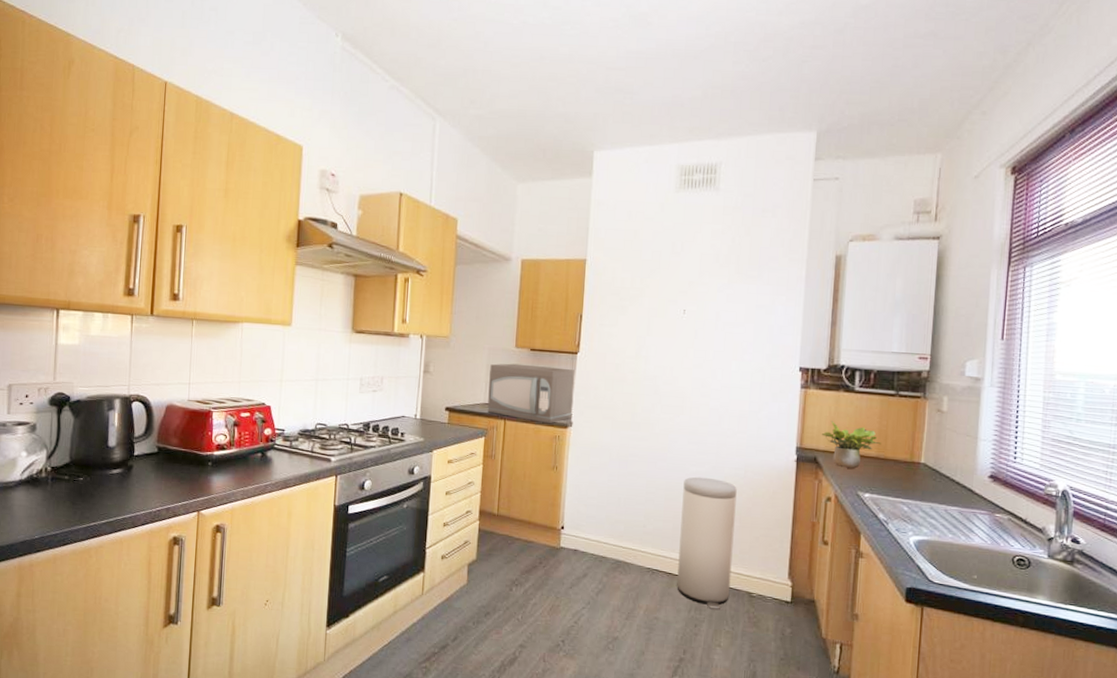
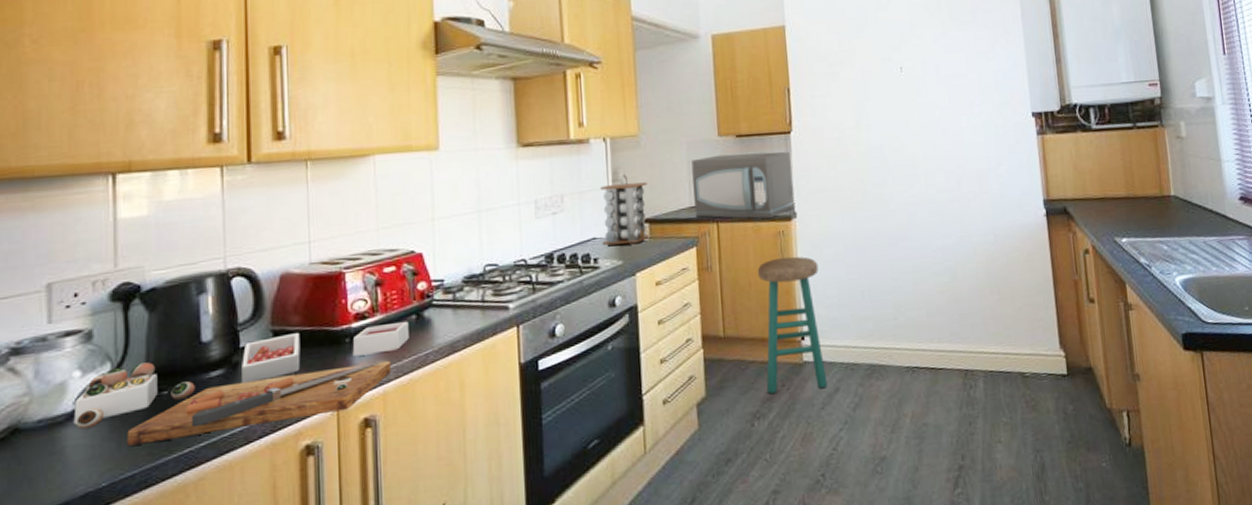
cutting board: none [19,451,255,517] -> present [73,321,409,446]
spice rack: none [409,367,452,427] -> present [600,174,650,246]
stool: none [527,458,585,572] -> present [757,256,828,394]
pedal bin: present [677,476,737,609] -> none [930,250,1002,400]
potted plant: present [821,421,881,470] -> none [1066,165,1129,215]

